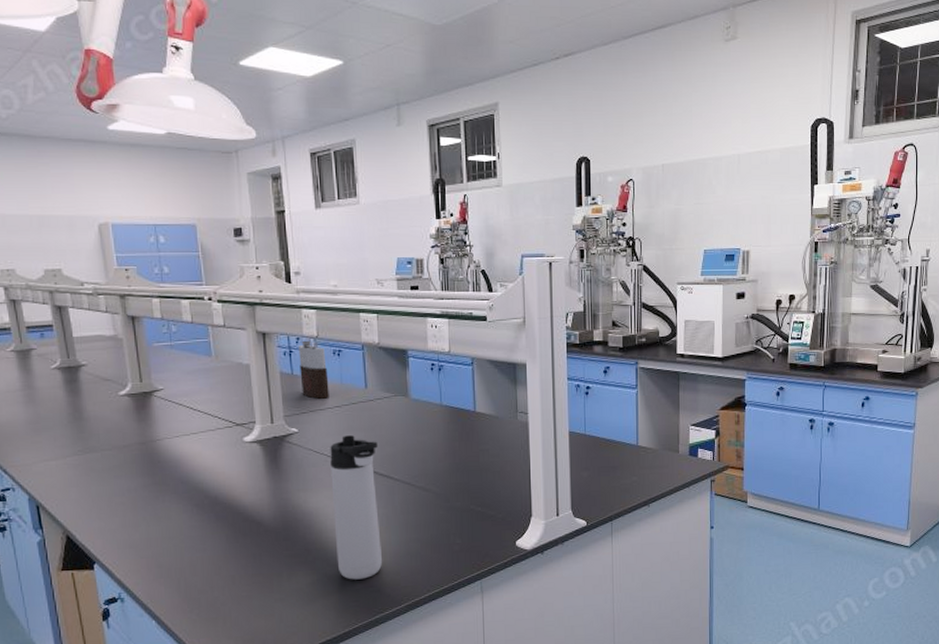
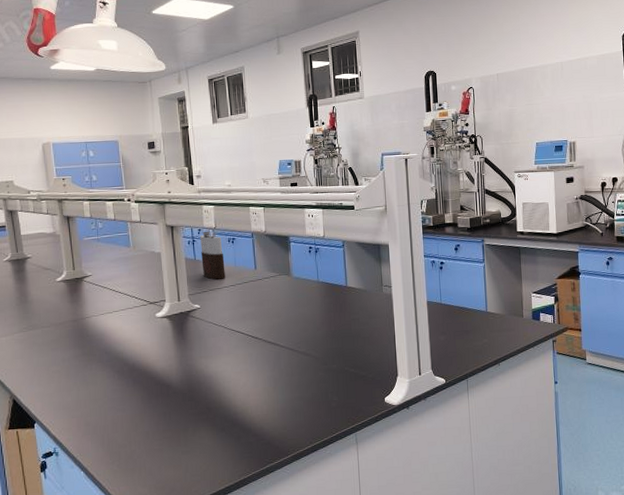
thermos bottle: present [330,435,382,580] -> none [226,309,271,434]

